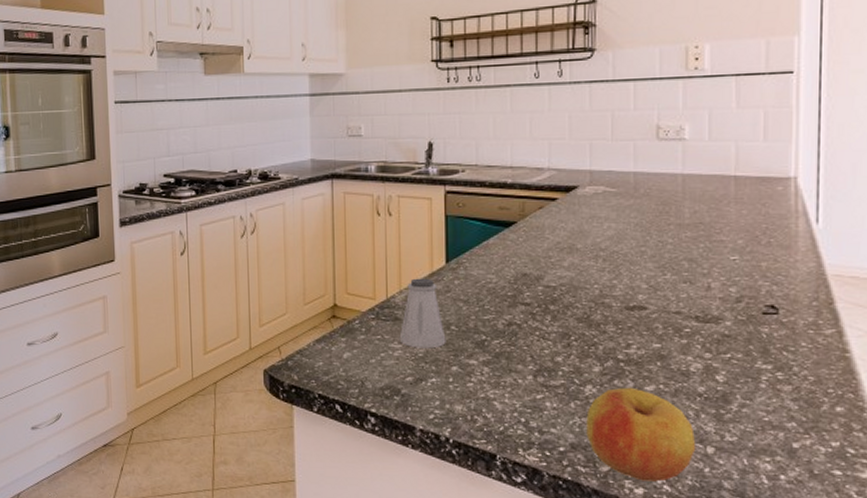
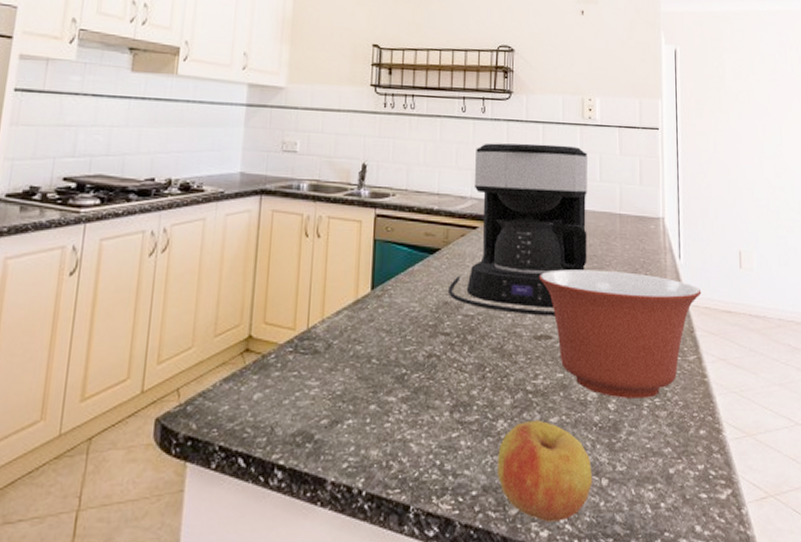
saltshaker: present [399,278,446,349] -> none [317,306,366,385]
coffee maker: none [527,103,692,287] -> present [449,143,587,316]
mixing bowl: none [631,238,847,372] -> present [539,269,702,398]

